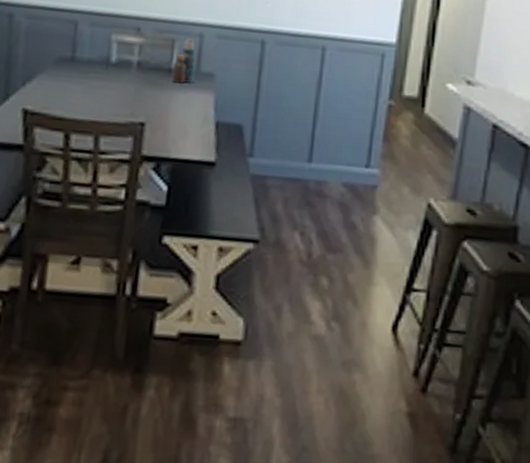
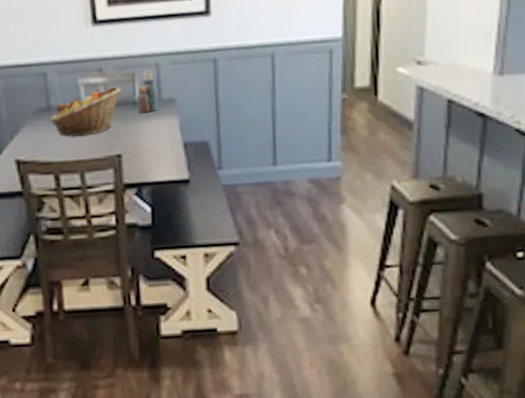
fruit basket: none [71,49,157,96] -> present [49,86,121,137]

